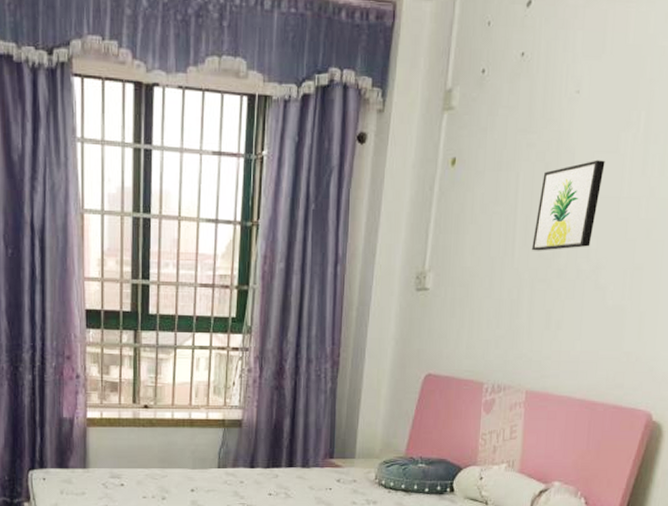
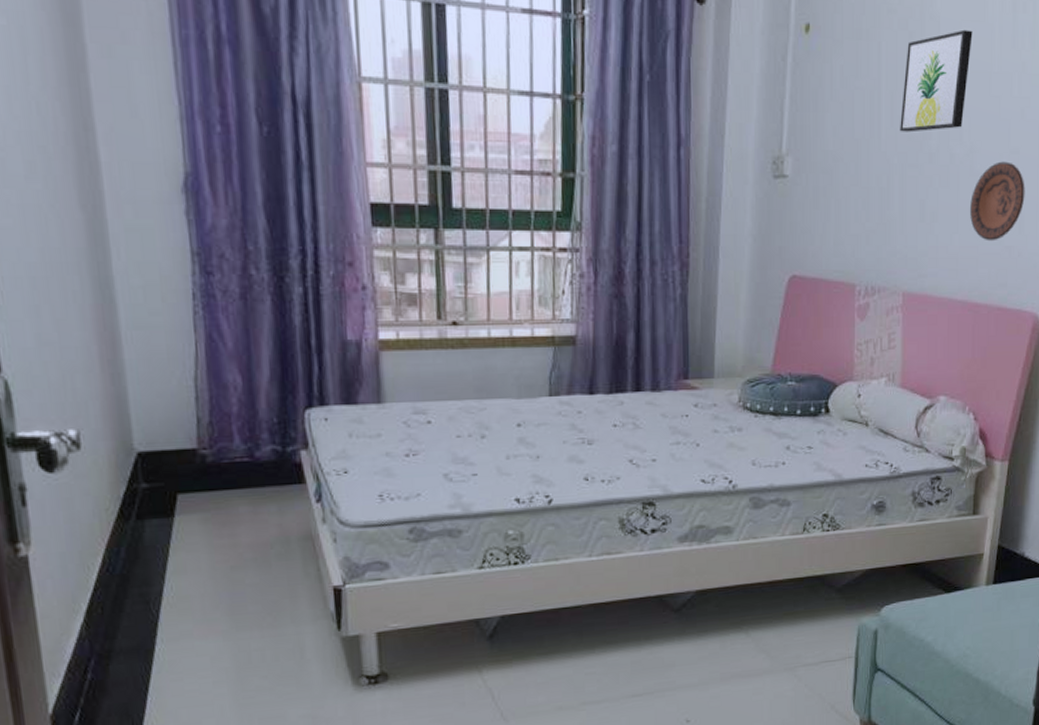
decorative plate: none [592,276,647,347] -> present [970,161,1025,241]

